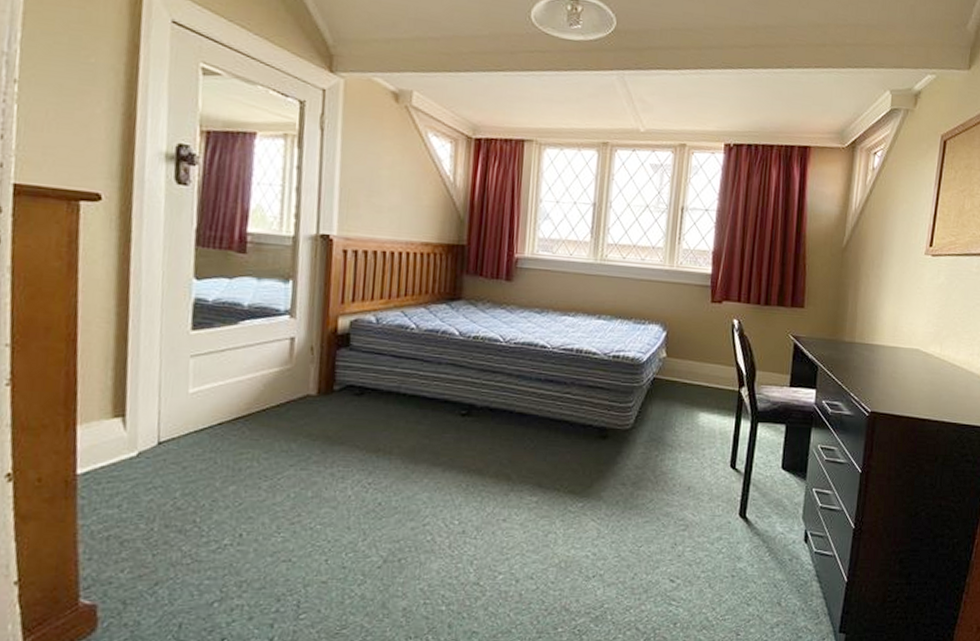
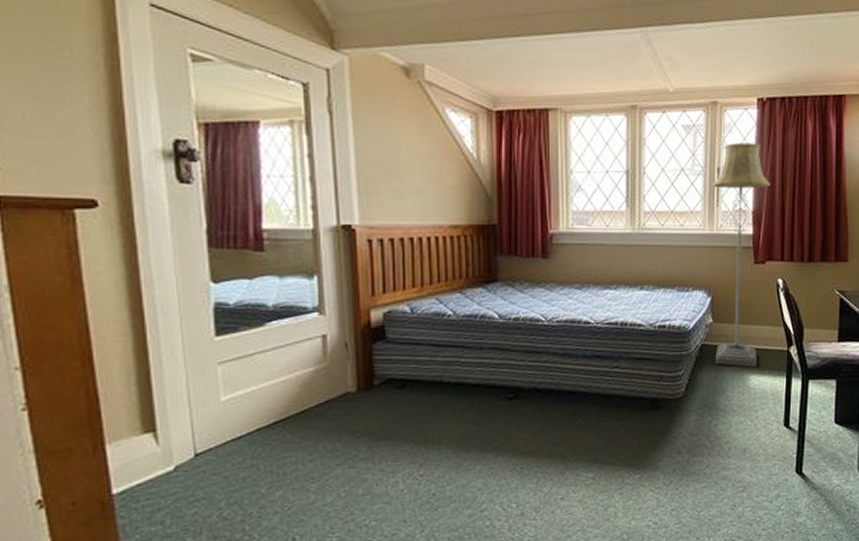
floor lamp: none [665,184,732,405] -> present [712,142,771,367]

